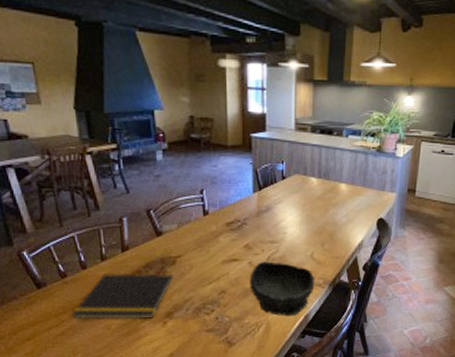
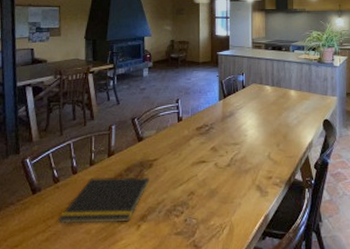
bowl: present [250,261,315,317] -> none [215,162,273,217]

